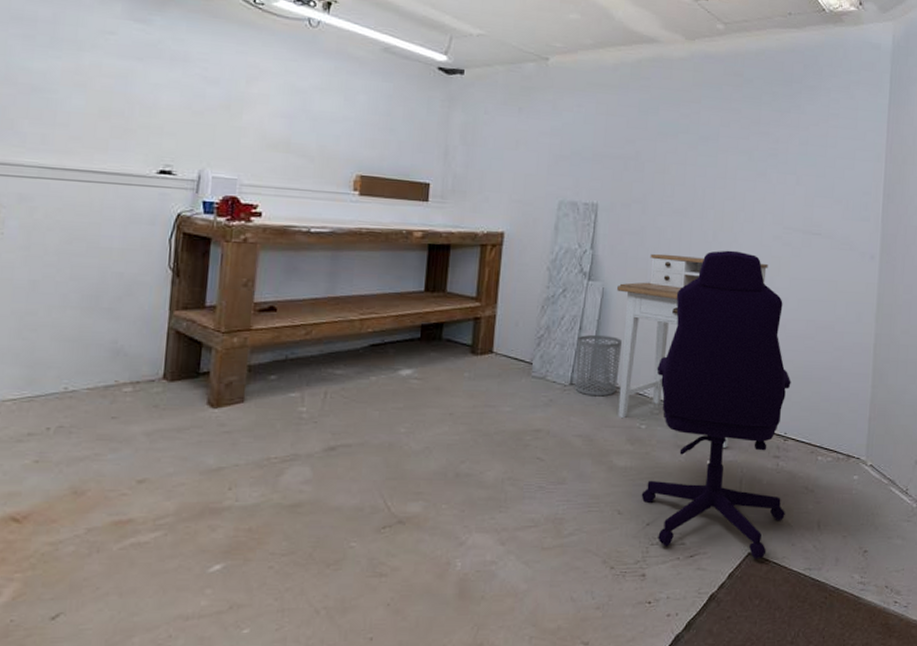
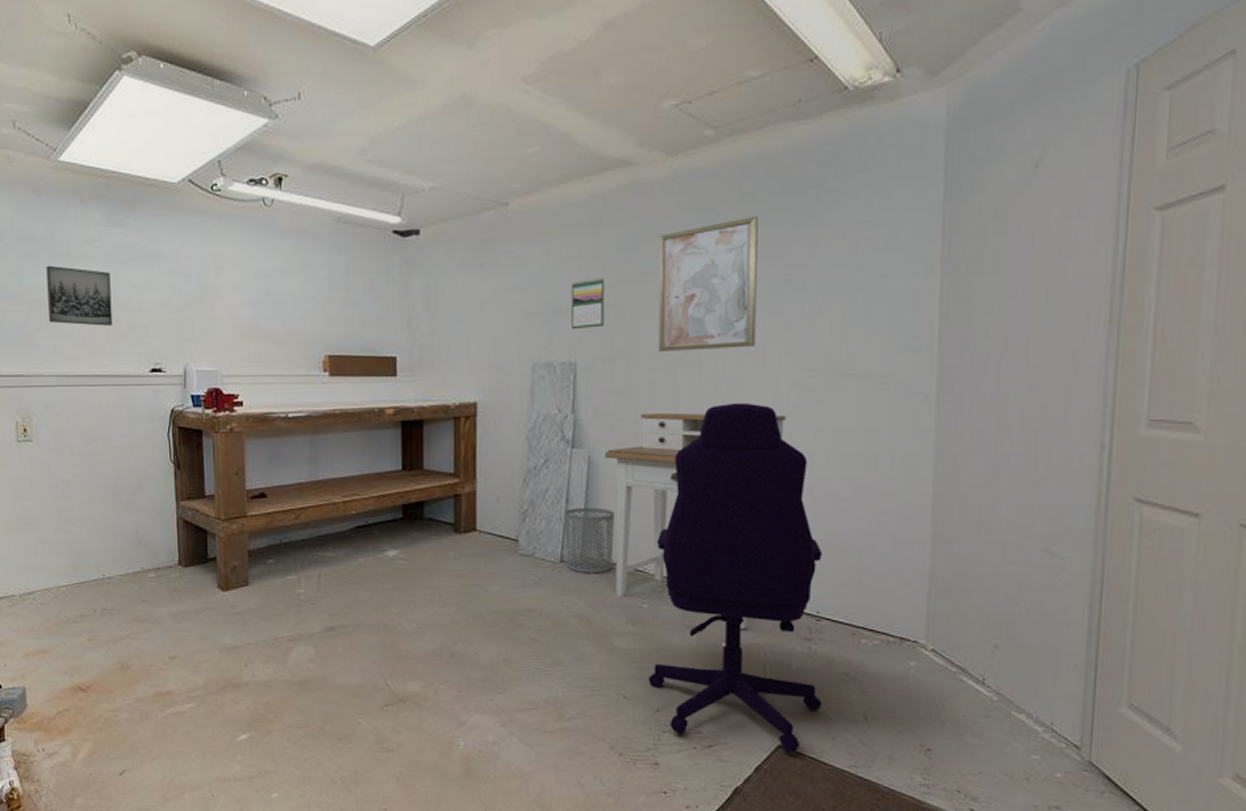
wall art: none [40,50,124,122] -> present [46,265,113,326]
calendar: none [596,132,628,176] -> present [571,278,605,330]
wall art: none [668,98,755,205] -> present [658,215,758,353]

